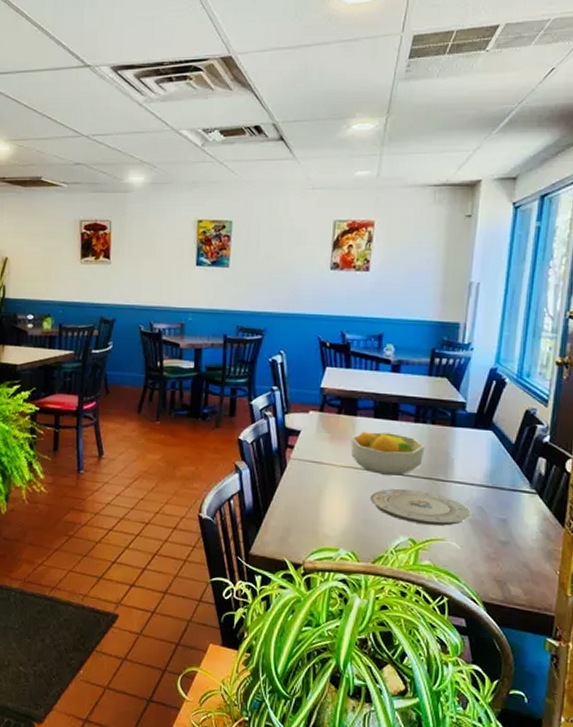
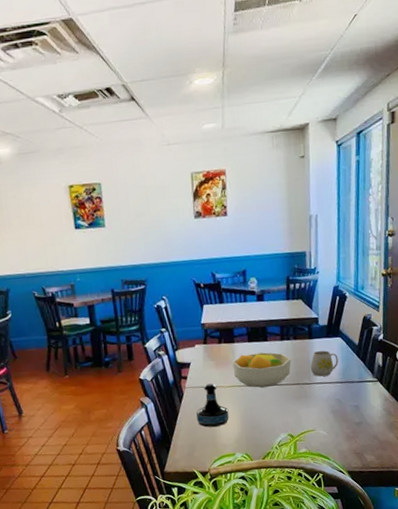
tequila bottle: none [297,459,338,512] -> present [196,383,229,427]
plate: present [371,488,472,526] -> none [254,395,333,422]
mug: none [448,443,486,475] -> present [310,350,338,377]

